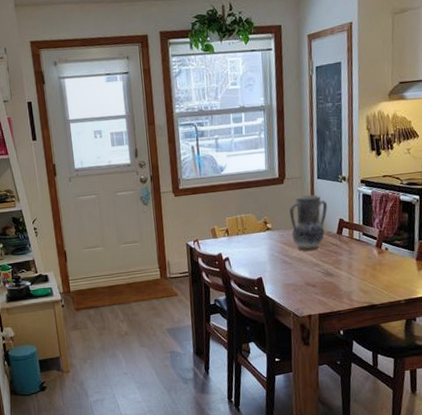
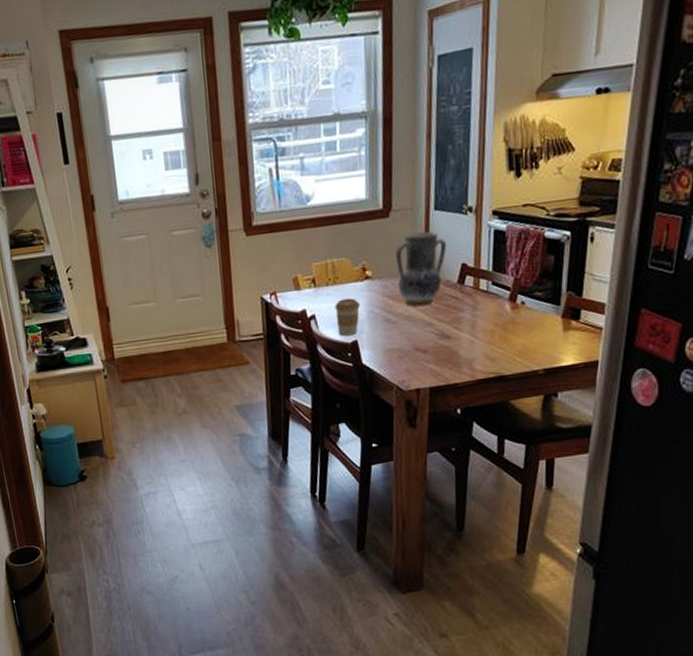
coffee cup: none [244,244,263,274] -> present [335,298,360,336]

